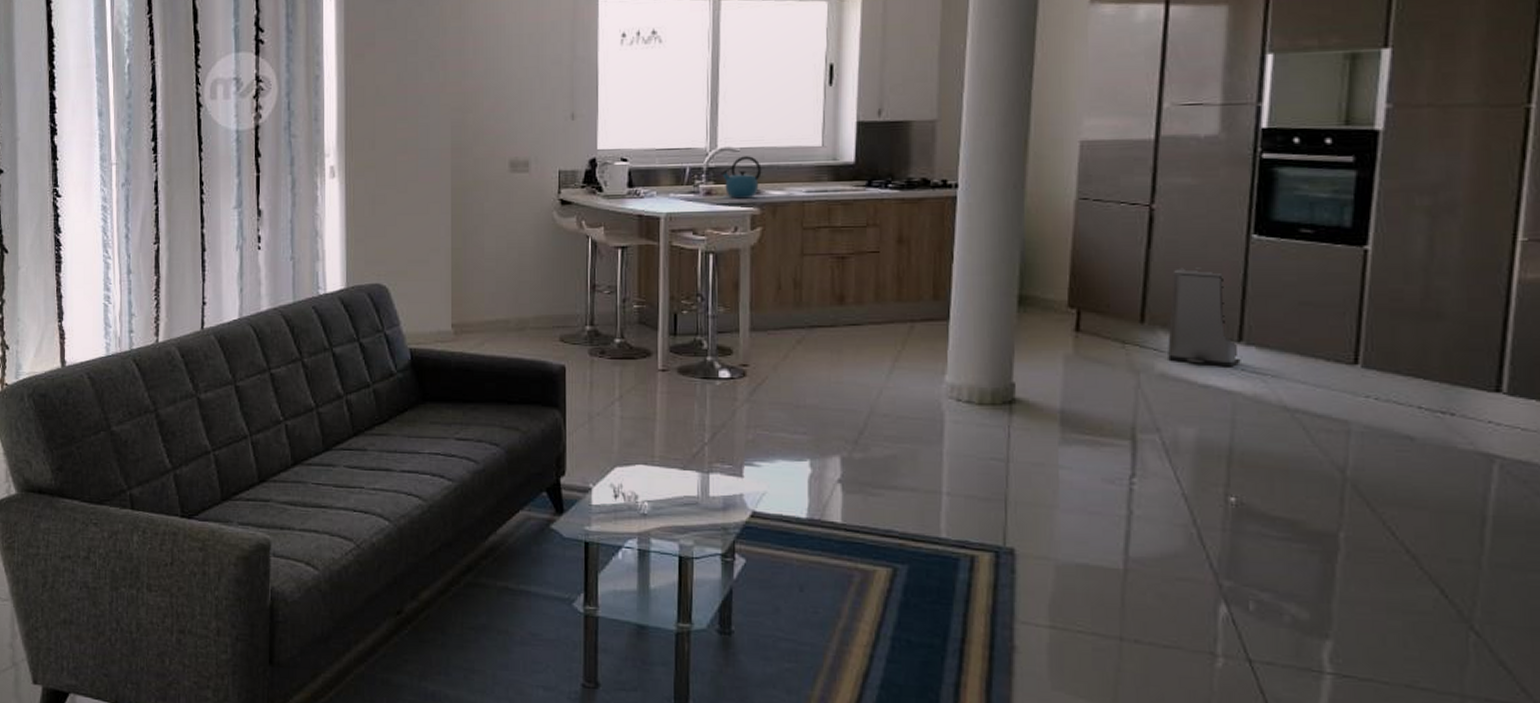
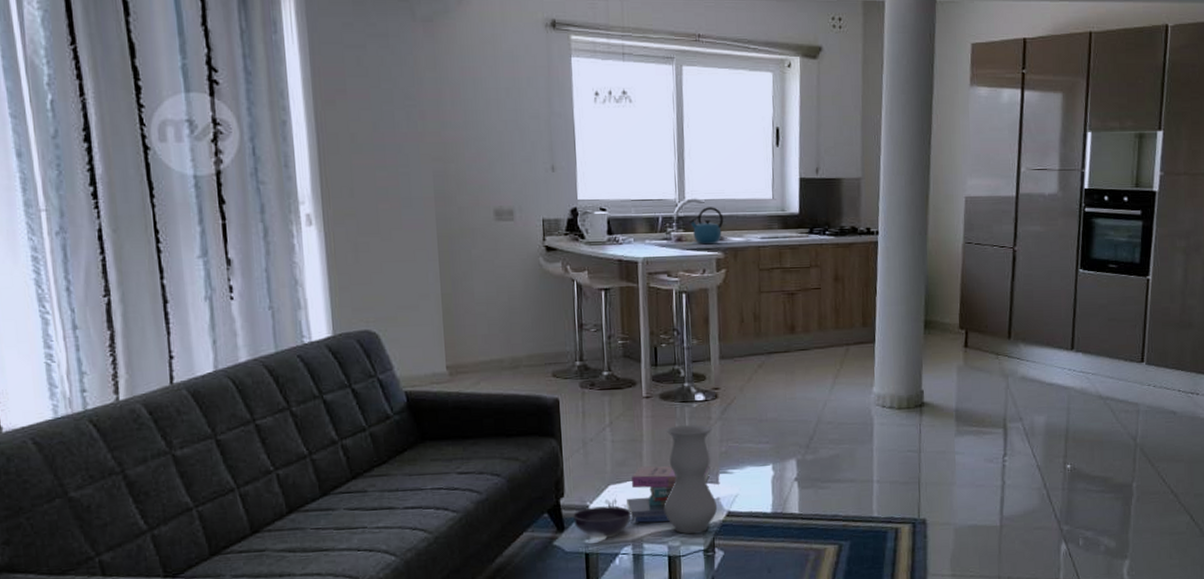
bowl: none [574,490,639,527] -> present [573,506,631,539]
books: none [634,449,734,516] -> present [626,465,710,523]
vase: none [676,405,740,534] -> present [664,424,718,534]
pedal bin: present [1168,267,1242,367] -> none [1026,295,1074,370]

